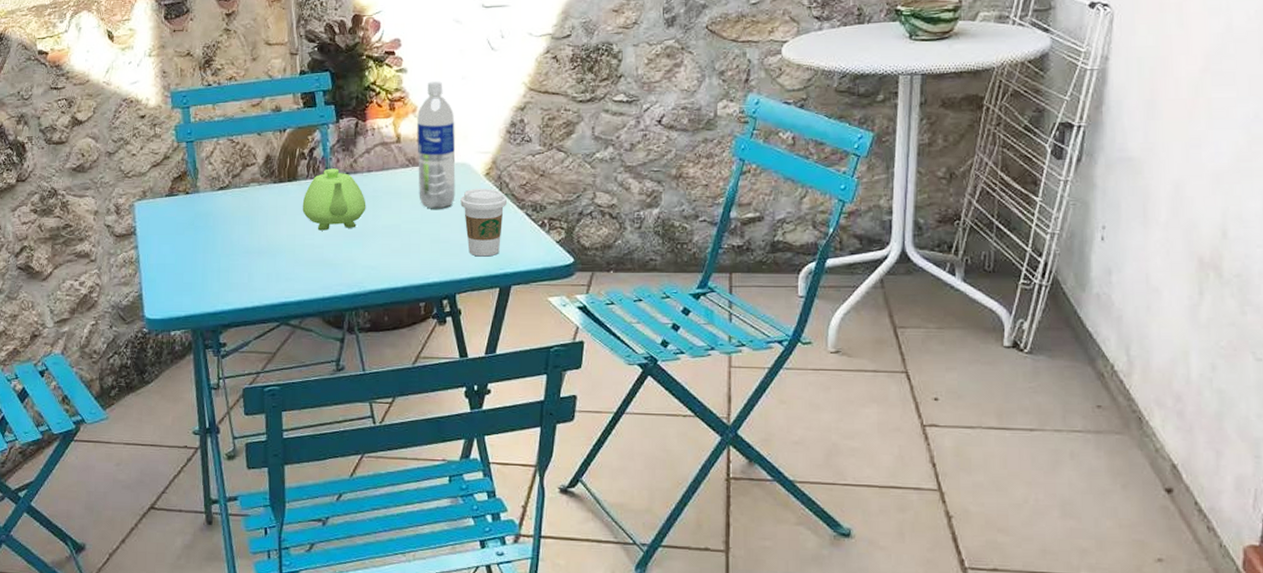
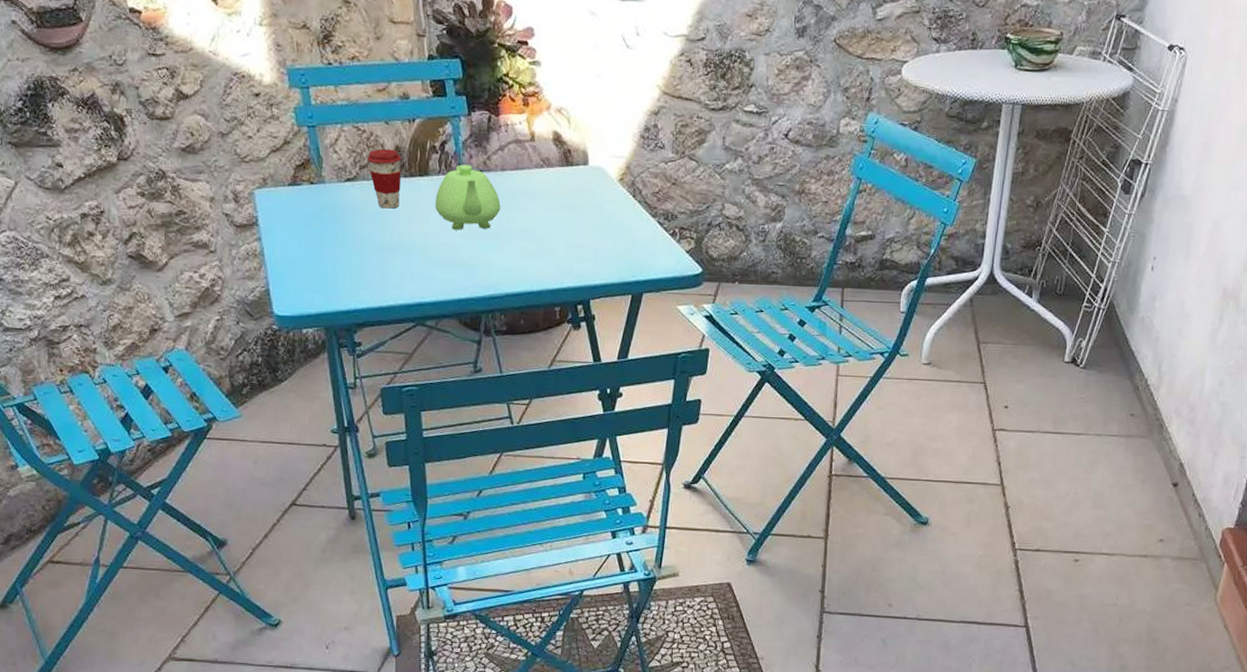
coffee cup: none [239,158,272,213] -> present [367,148,402,209]
water bottle: present [417,81,456,209] -> none [551,77,590,213]
coffee cup: present [460,188,508,257] -> none [595,193,641,264]

